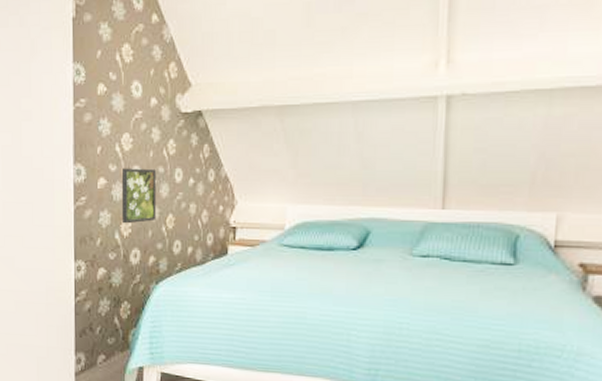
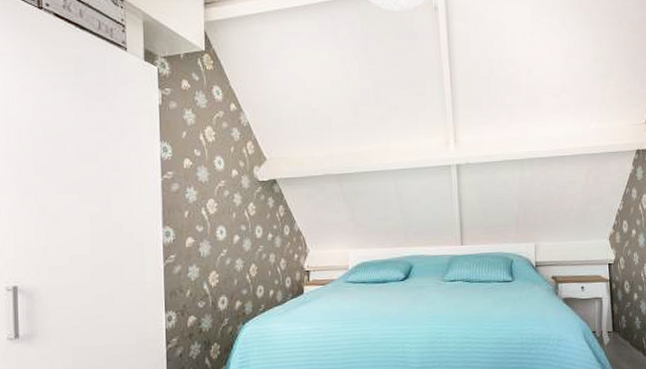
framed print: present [121,168,157,224] -> none [207,227,241,276]

